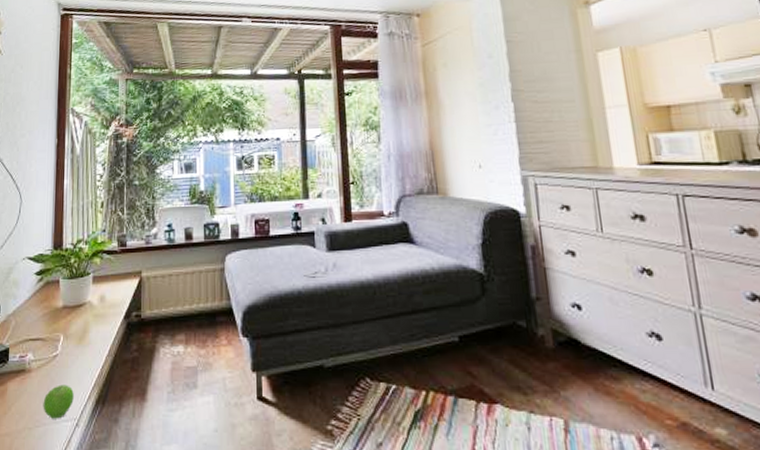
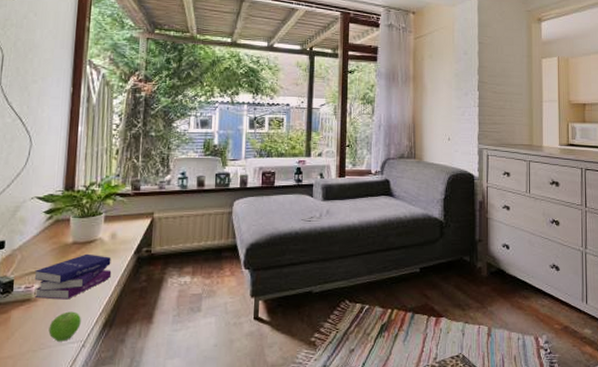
book: none [28,319,102,371] -> present [34,253,112,300]

